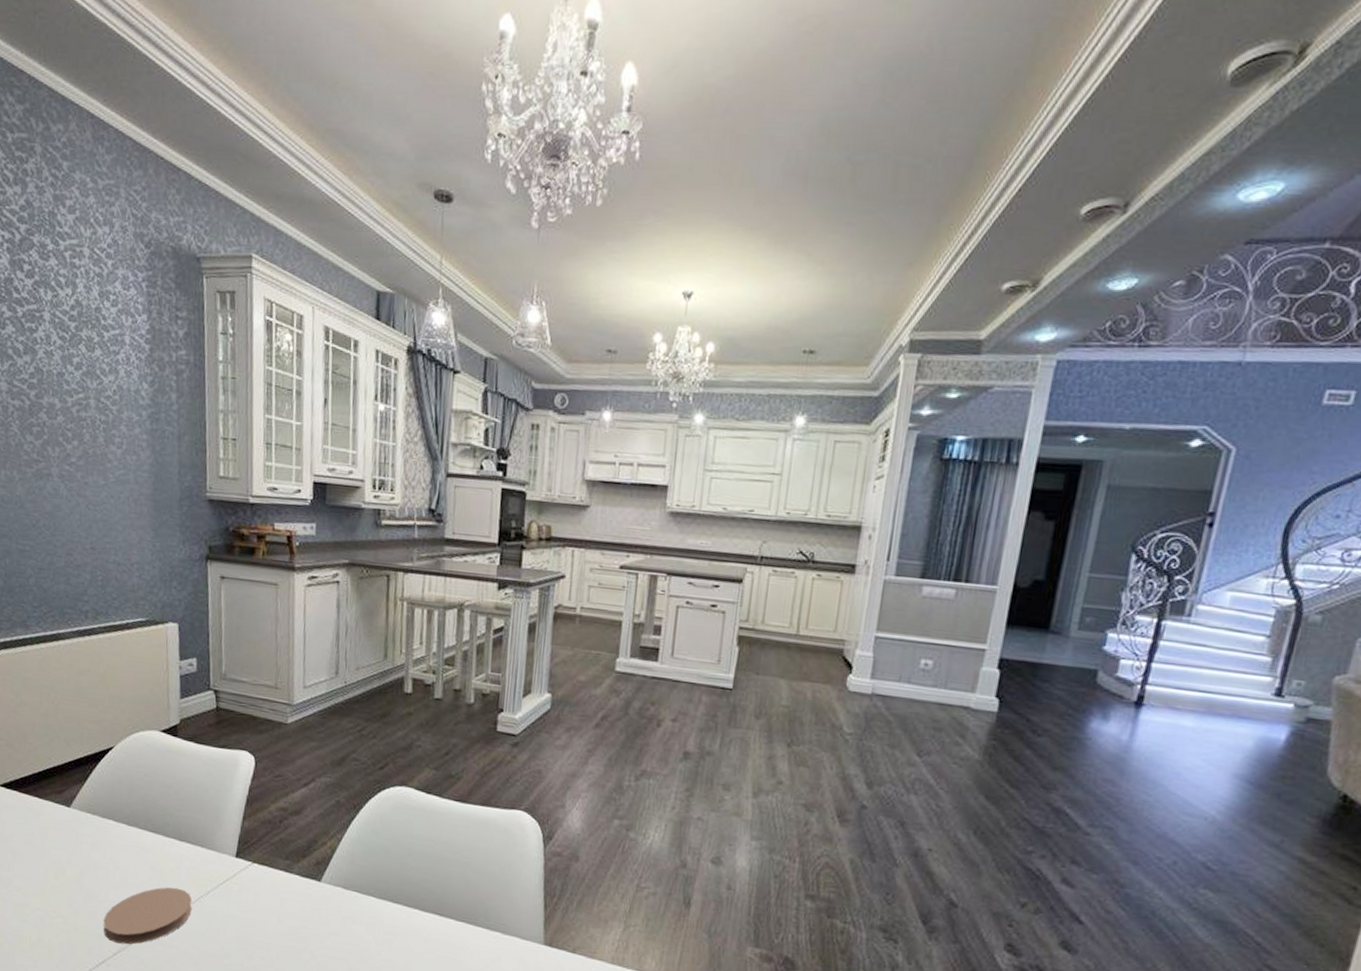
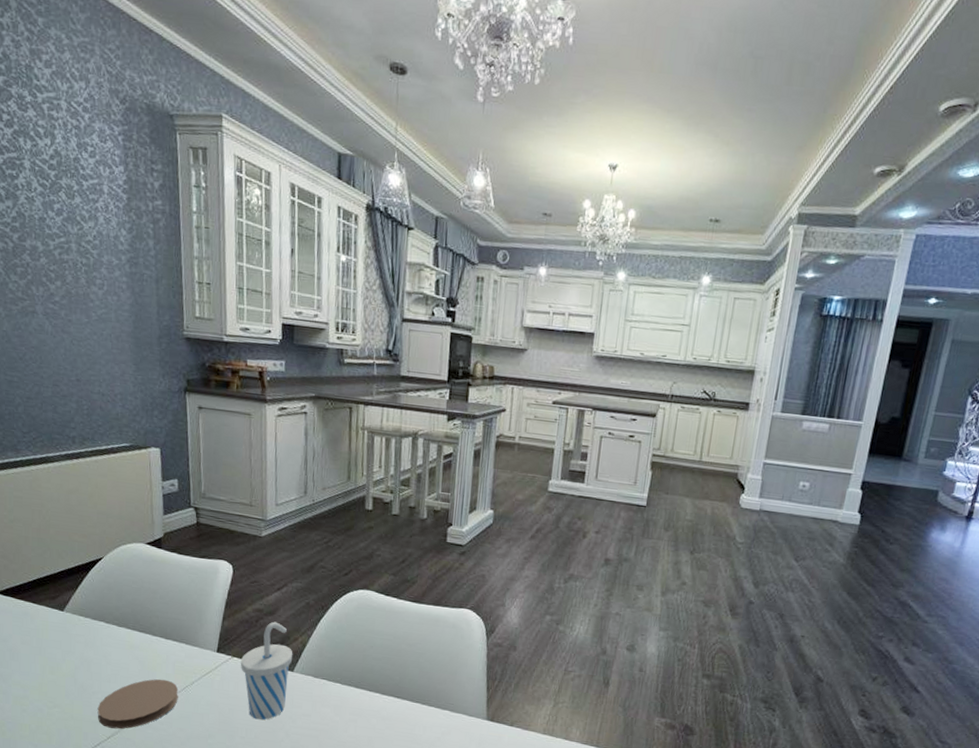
cup: none [261,822,321,939] -> present [240,621,293,721]

